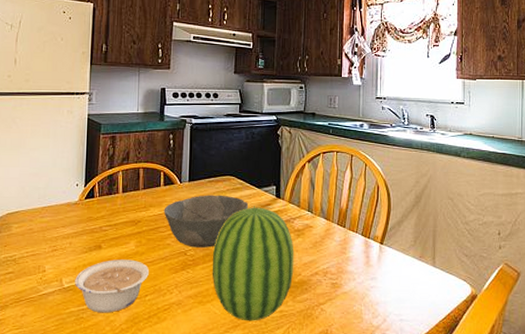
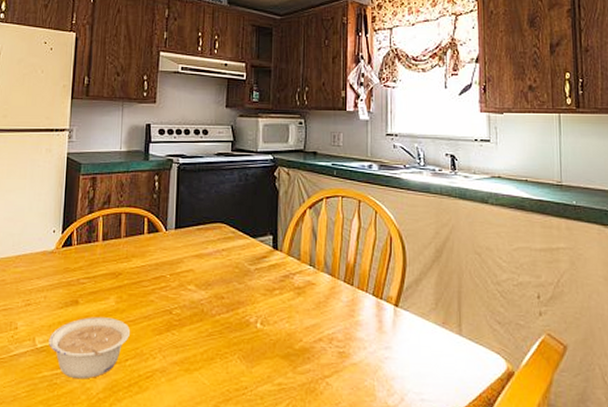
bowl: present [164,195,249,248] -> none [147,244,242,306]
fruit: present [212,206,294,321] -> none [200,258,294,395]

